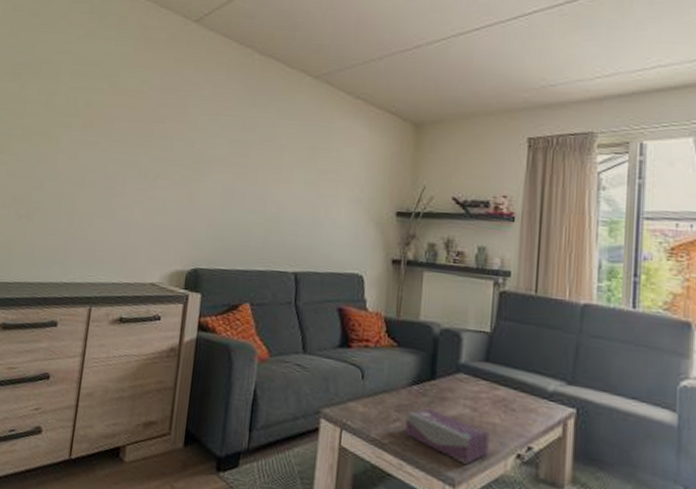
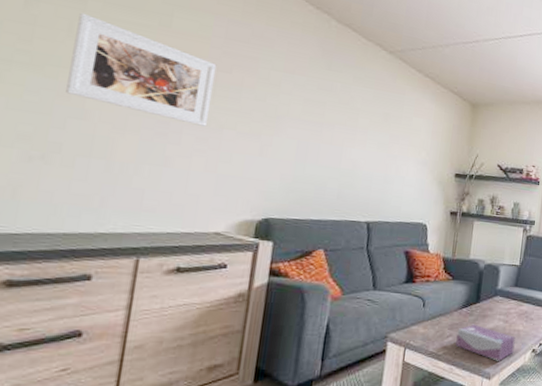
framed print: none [44,86,153,178] -> present [65,12,217,126]

